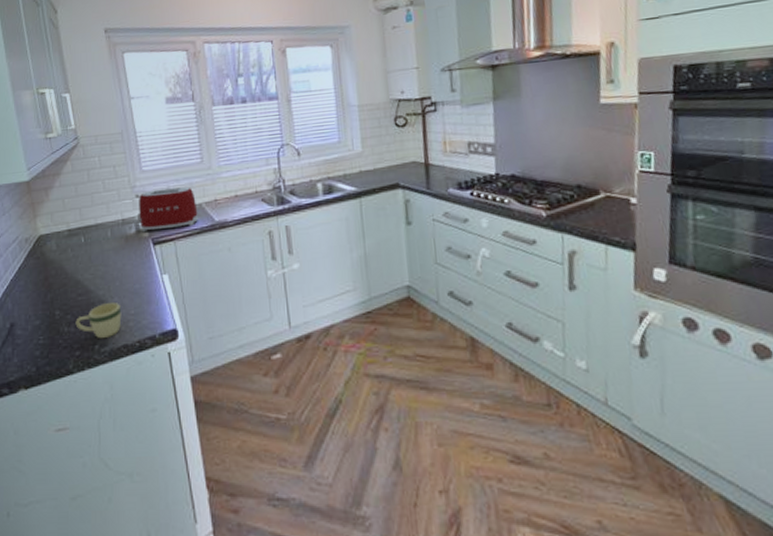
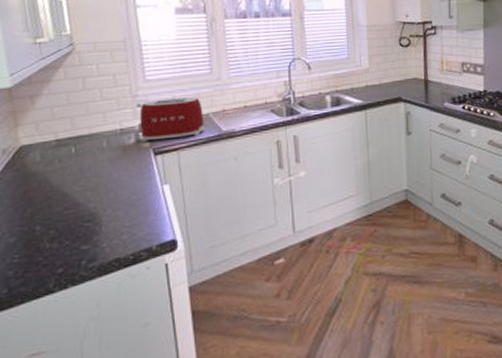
mug: present [75,303,122,339] -> none [59,215,115,254]

